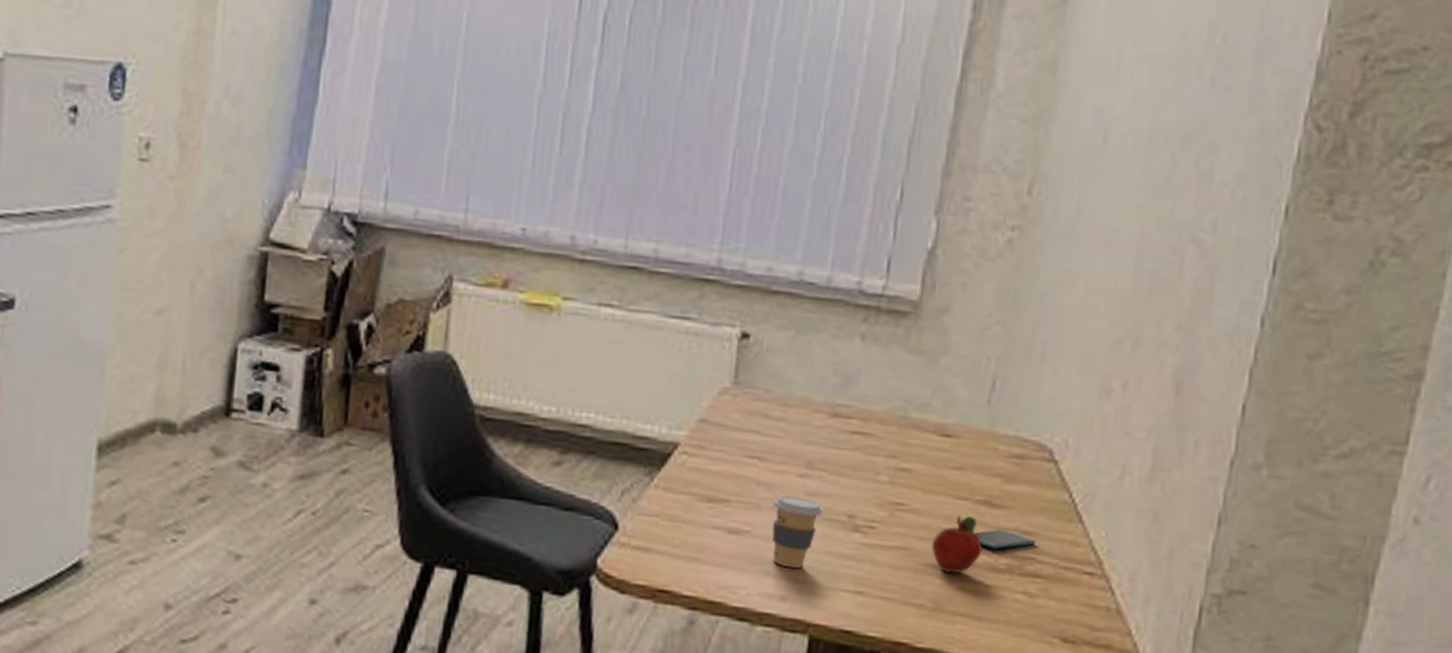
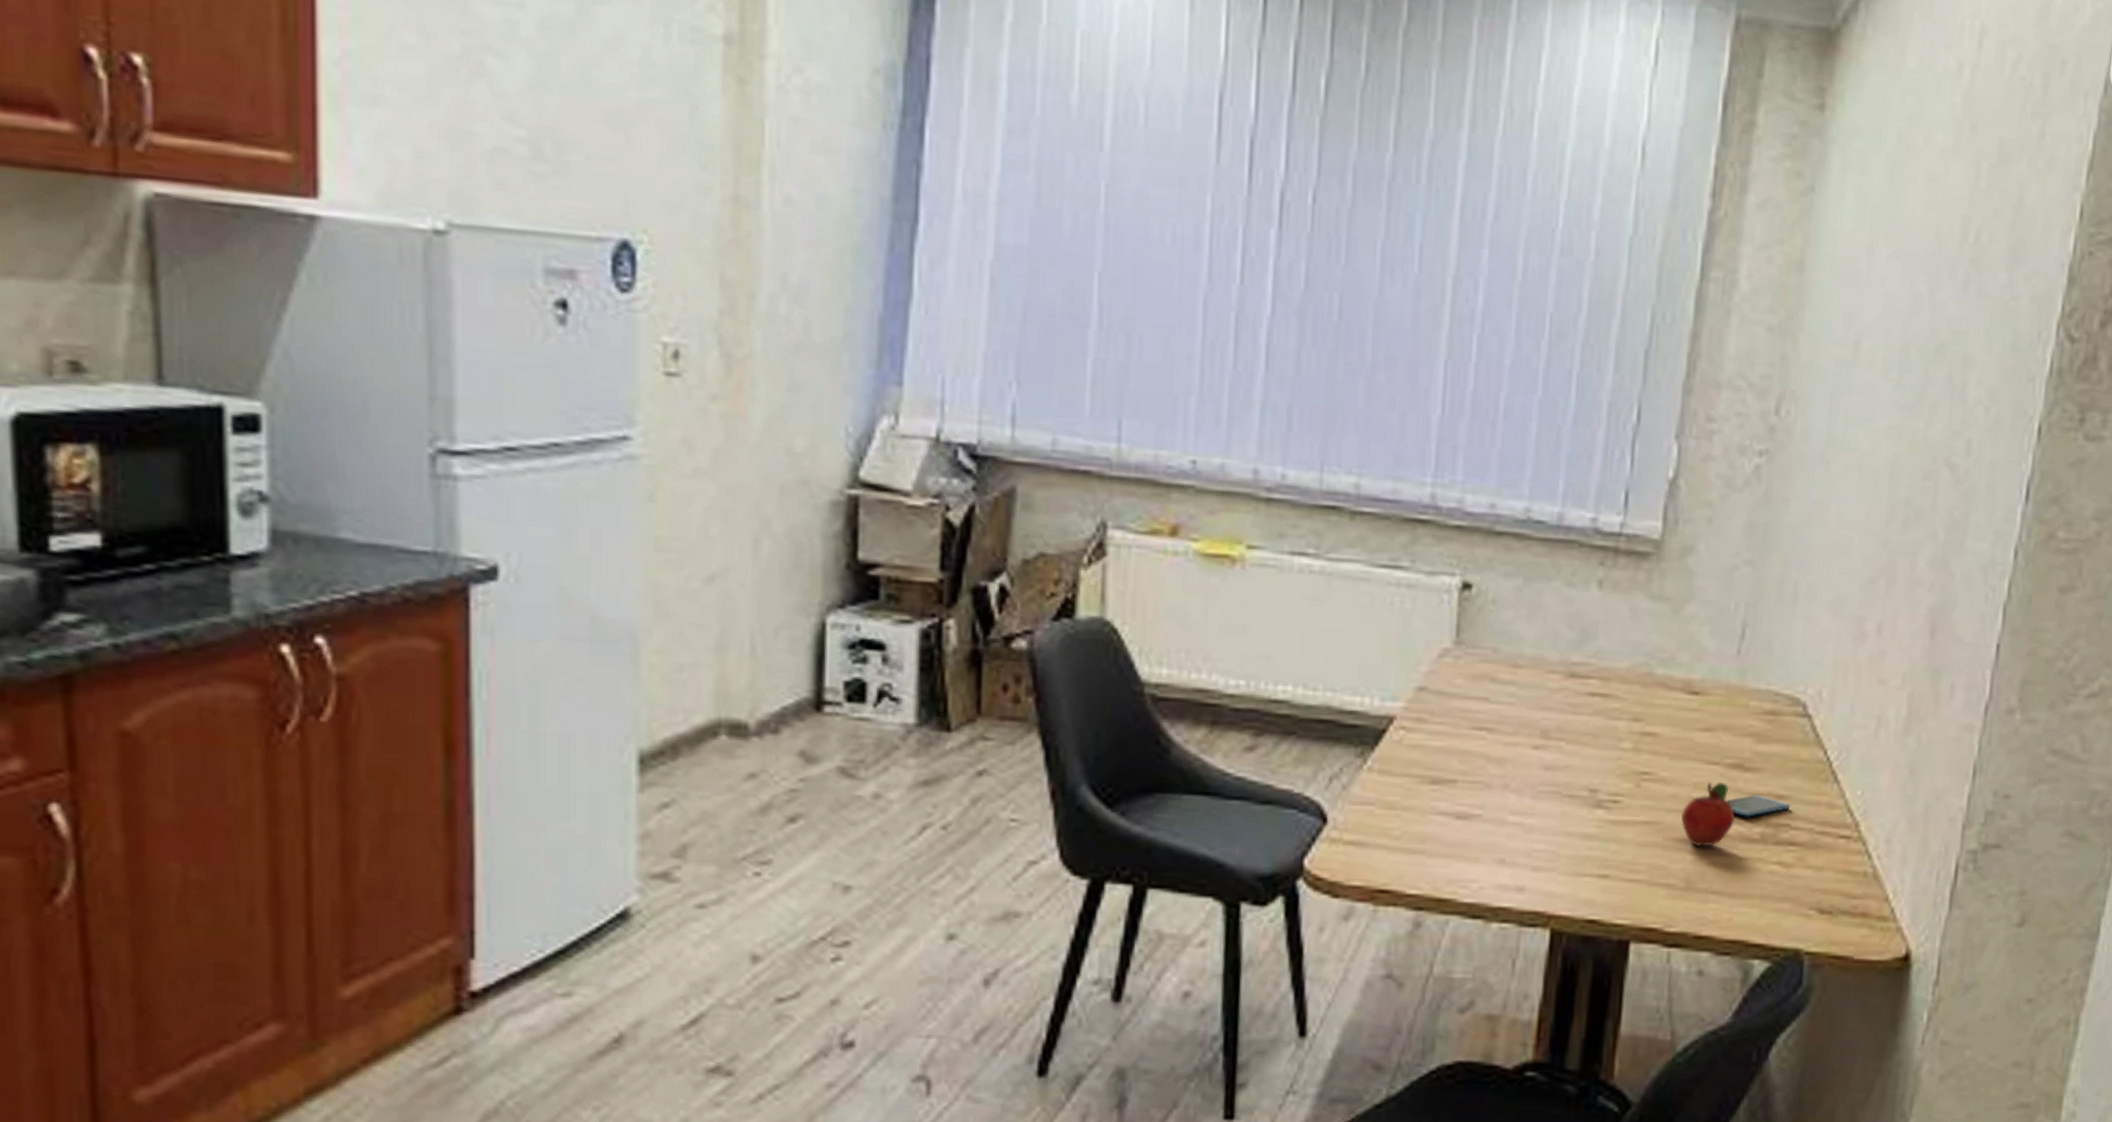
coffee cup: present [772,494,824,569] -> none [1505,770,1563,854]

